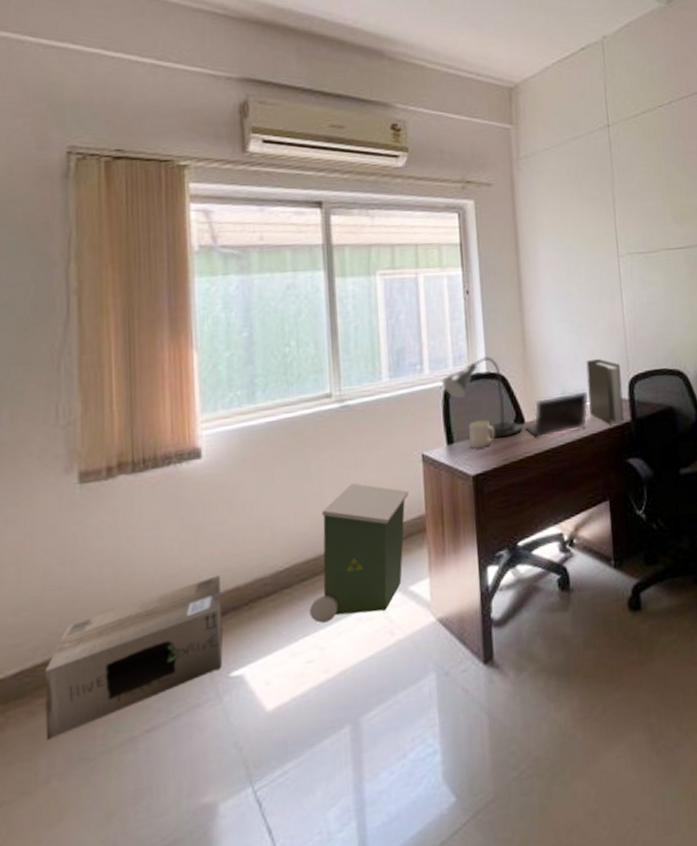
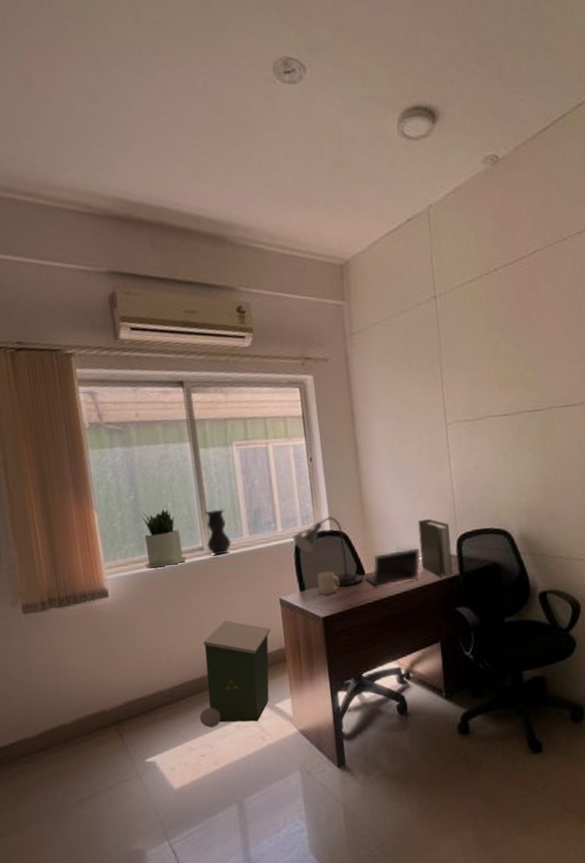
cardboard box: present [44,575,223,740] -> none [17,687,139,796]
planter: none [253,348,309,421] -> present [140,509,187,569]
vase: none [336,348,367,404] -> present [205,509,232,556]

